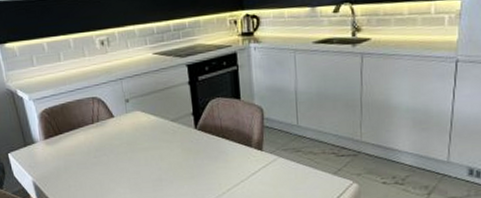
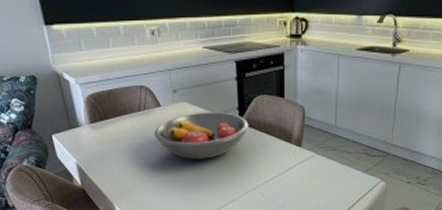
fruit bowl: none [108,118,206,170] -> present [154,112,249,159]

